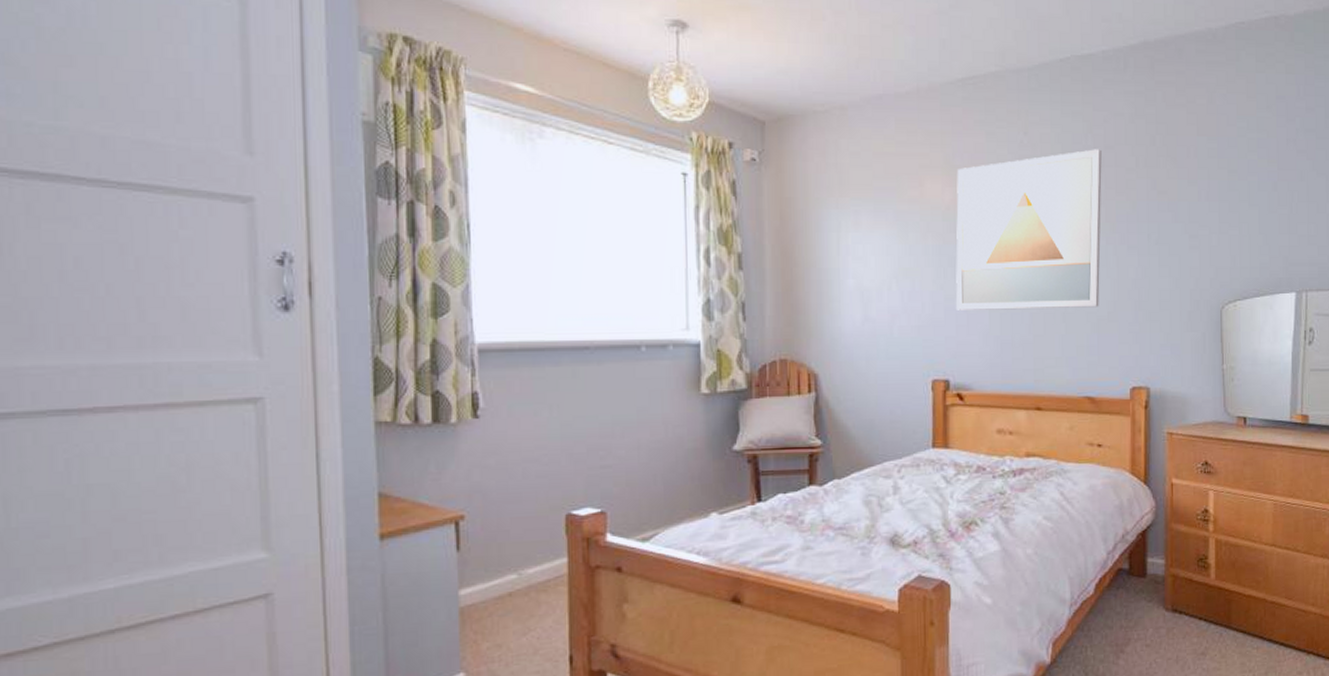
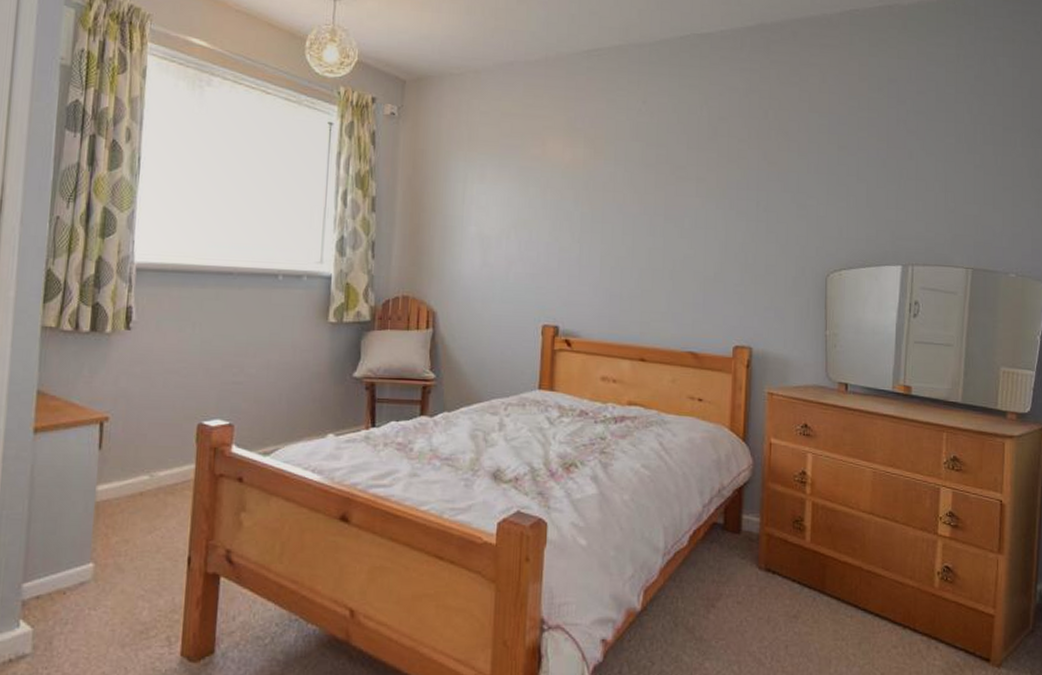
wall art: present [955,149,1102,310] -> none [568,119,715,267]

